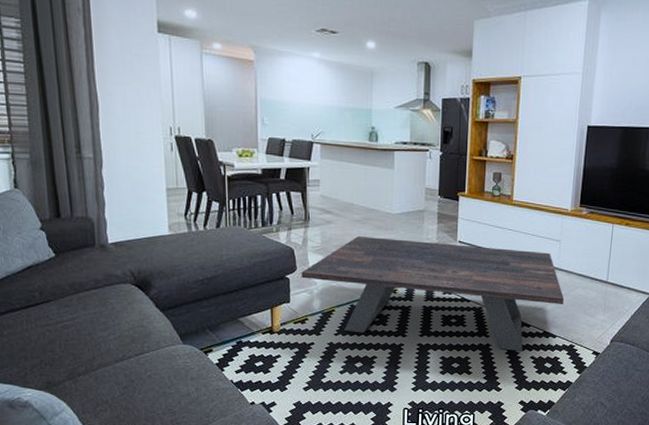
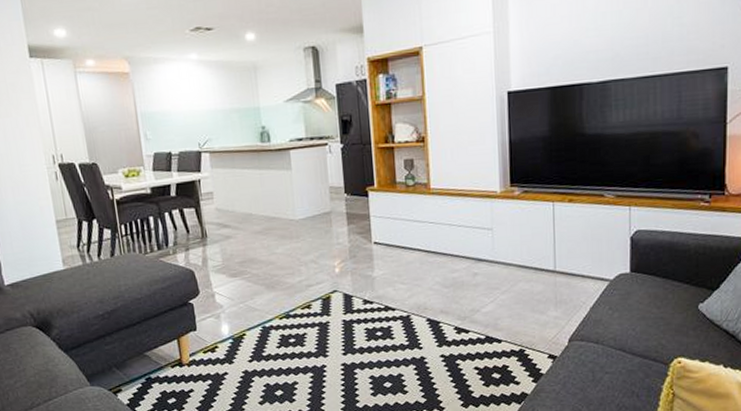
coffee table: present [301,235,564,351] -> none [205,244,505,363]

